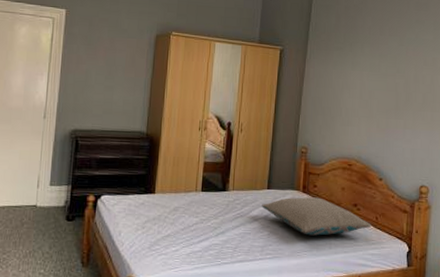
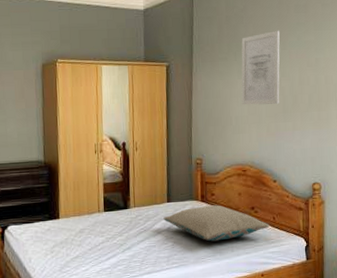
wall art: none [354,25,398,101] -> present [241,30,280,105]

